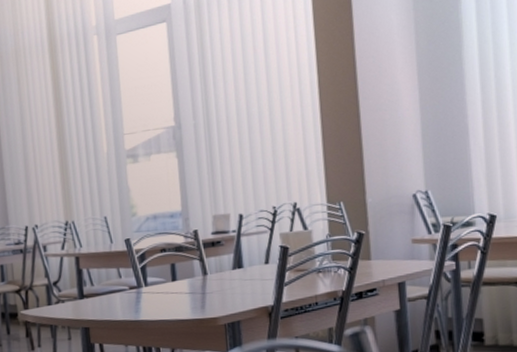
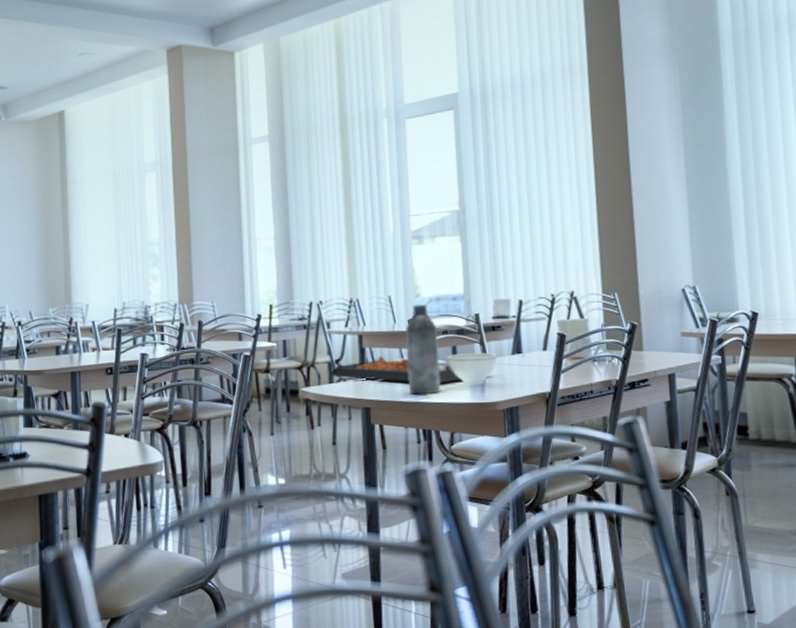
food tray: none [49,276,181,301] -> present [331,355,461,383]
water bottle: none [123,222,161,313] -> present [406,303,441,394]
bowl: none [164,268,218,303] -> present [446,352,498,386]

